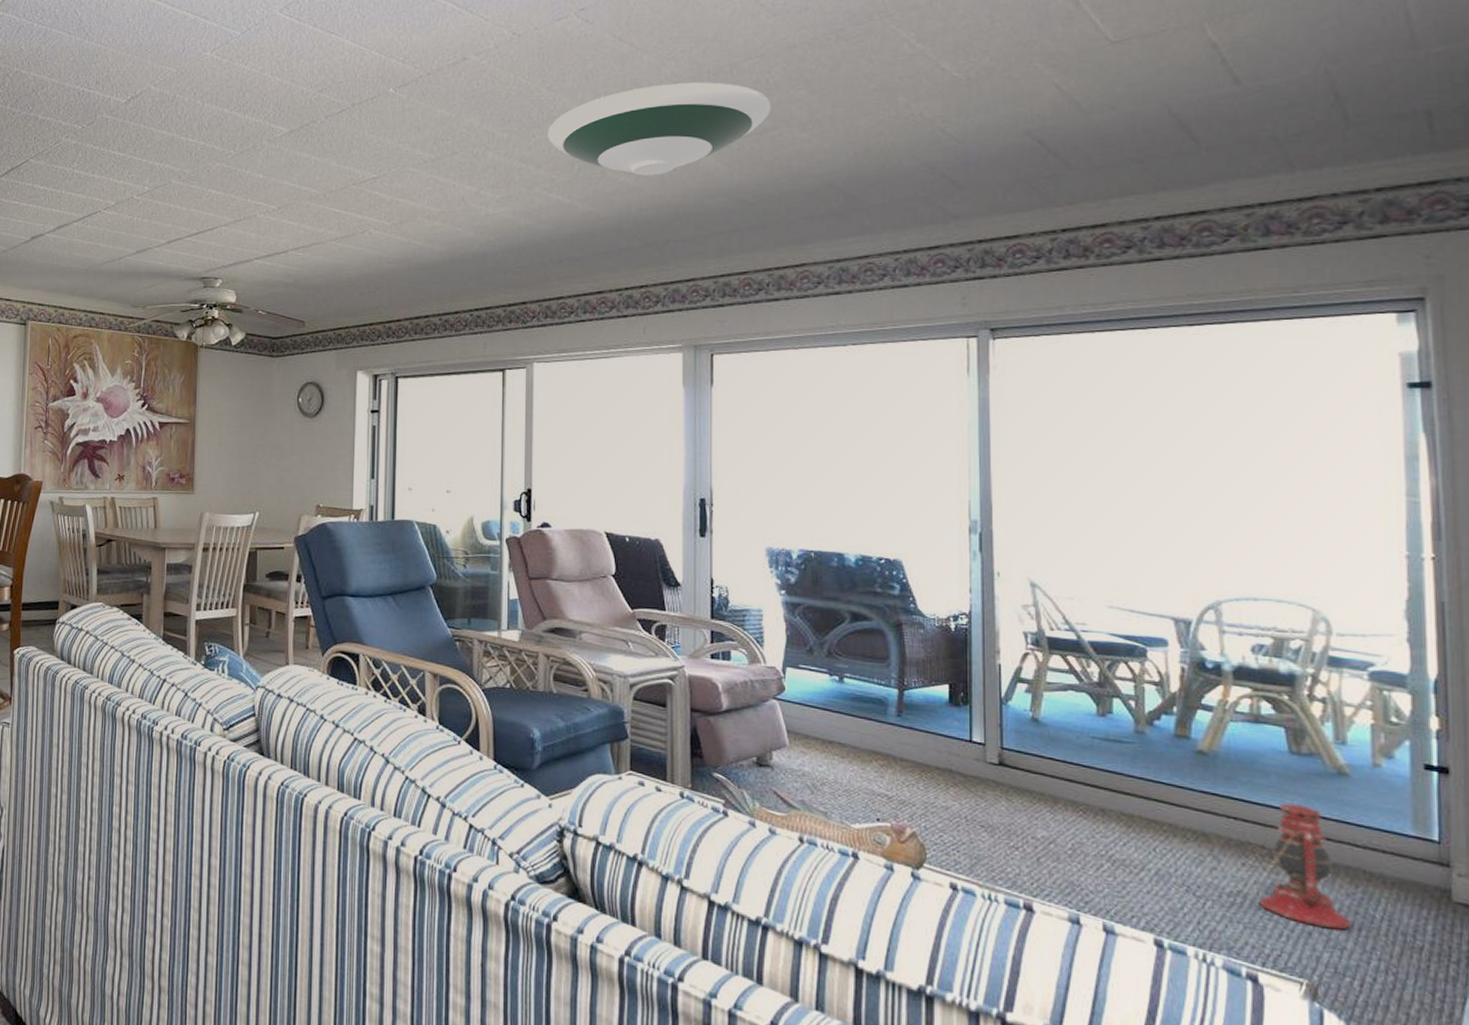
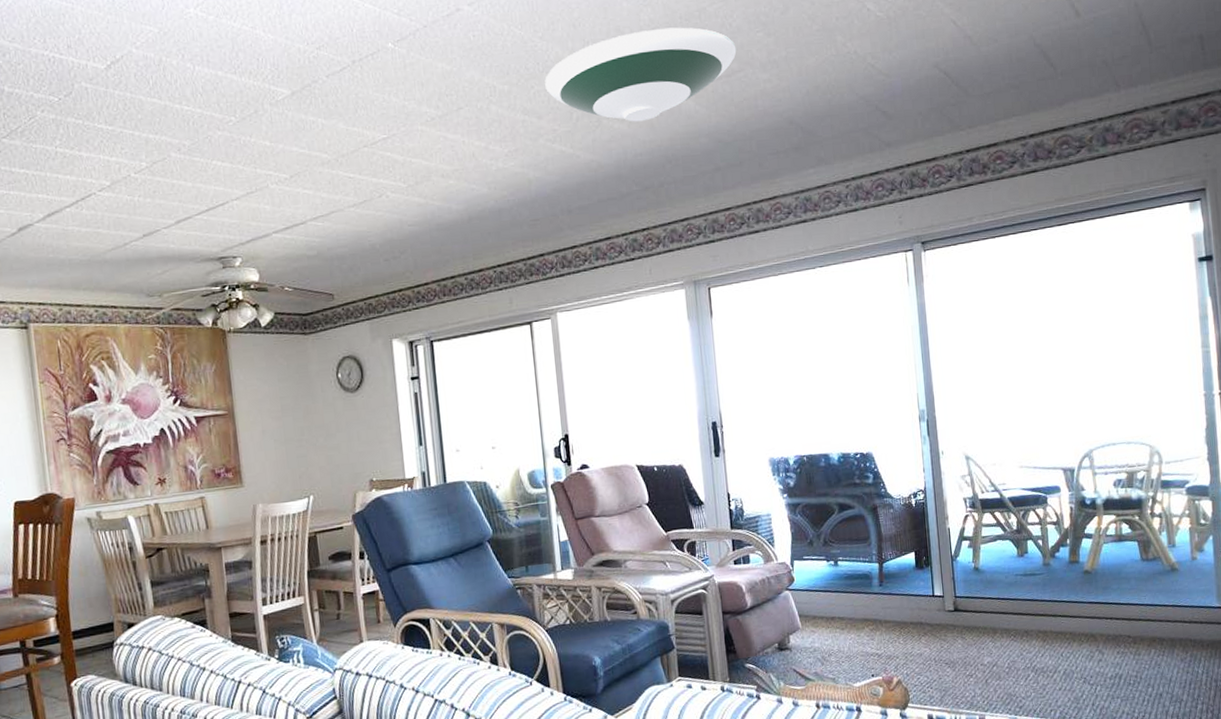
lantern: present [1235,803,1352,930] -> none [1114,598,1185,689]

